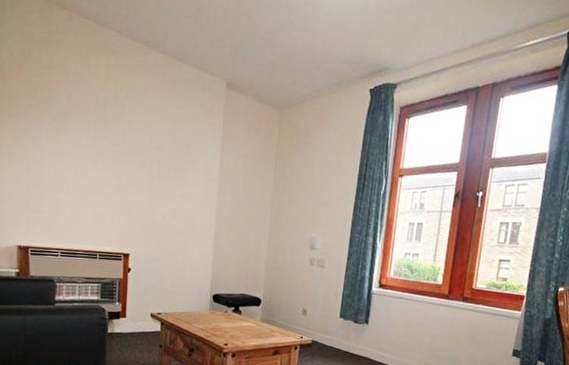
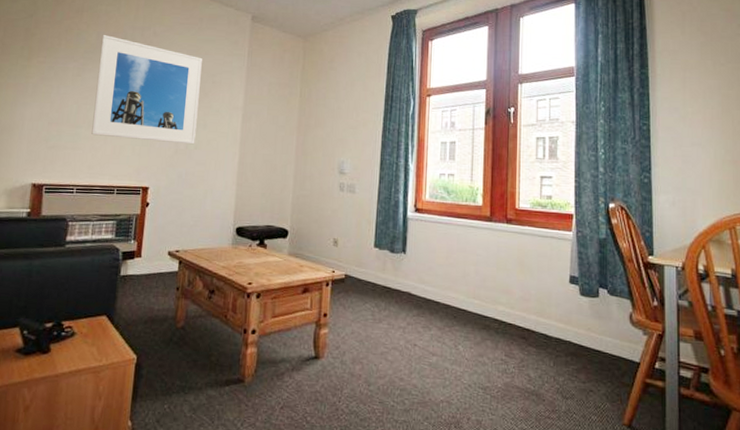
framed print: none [71,96,177,215] -> present [91,35,202,145]

